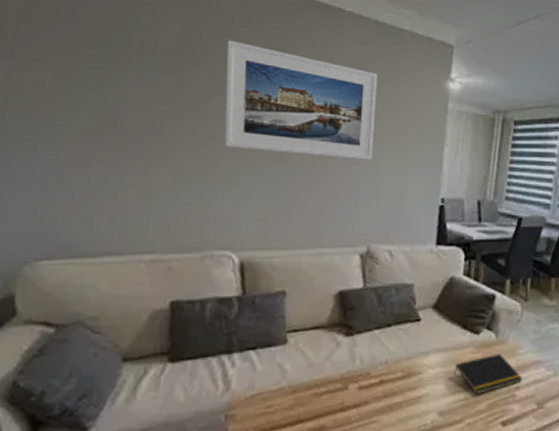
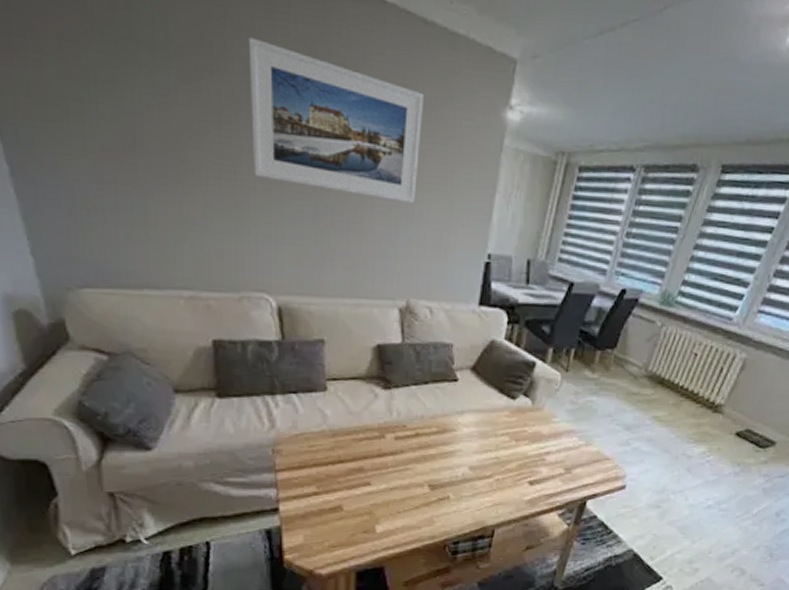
notepad: present [454,354,522,395] -> none [488,420,554,456]

